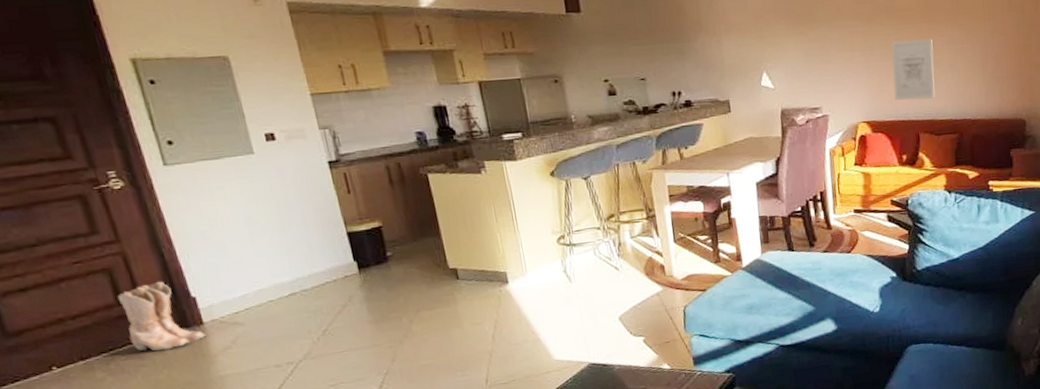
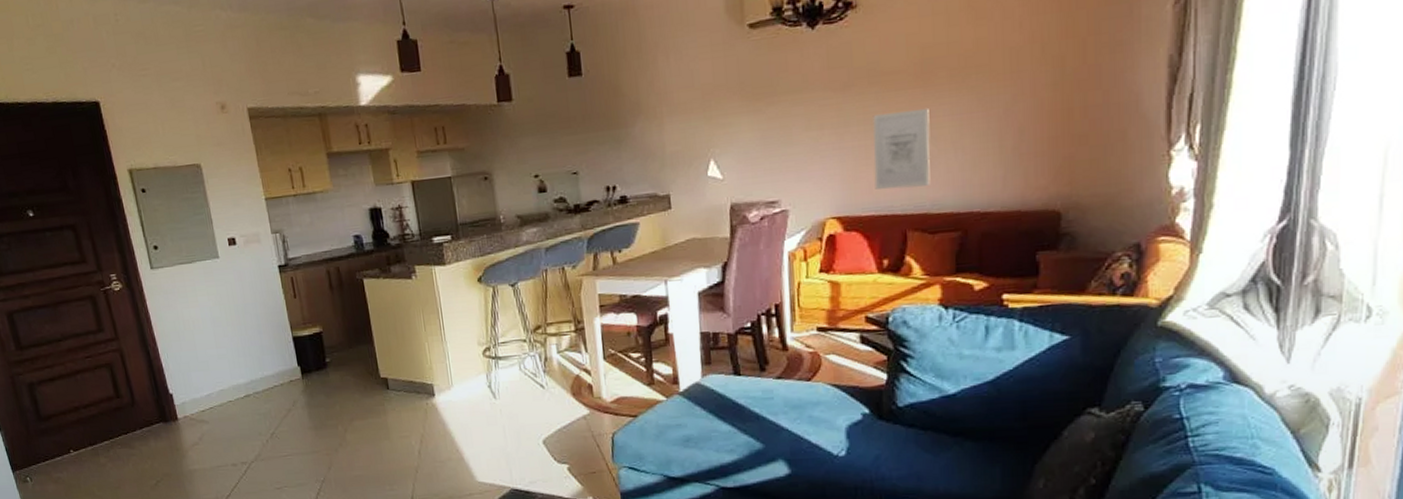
boots: present [117,281,206,351] -> none [116,377,180,443]

